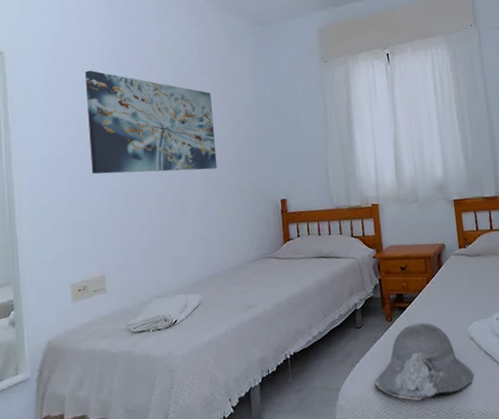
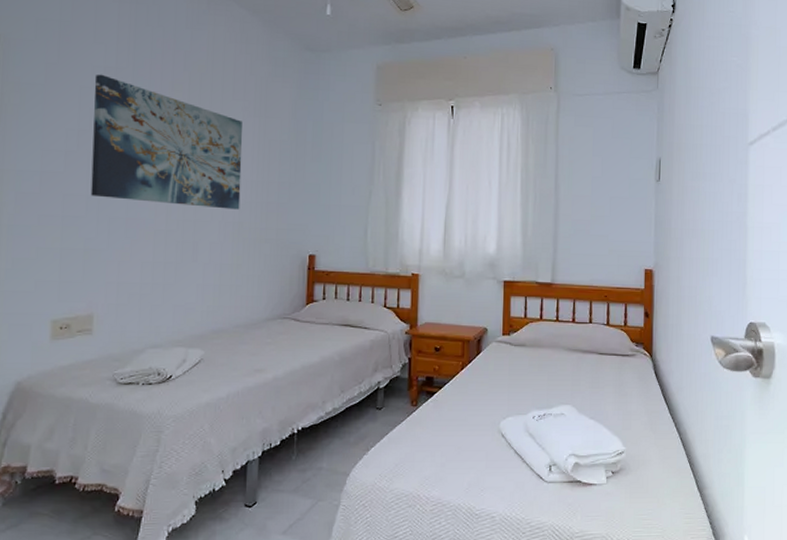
hat: present [373,322,473,402] -> none [387,411,499,497]

